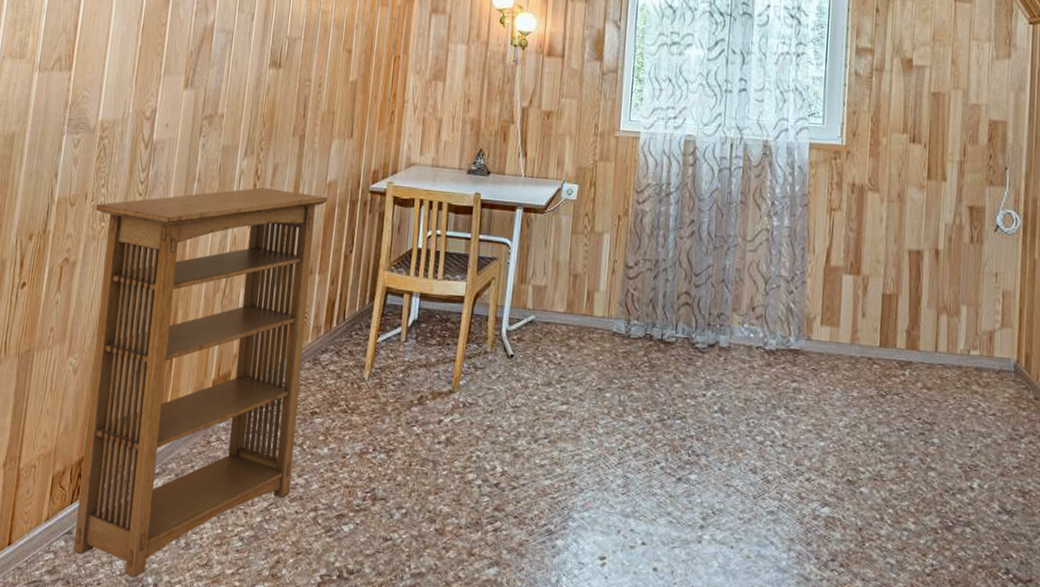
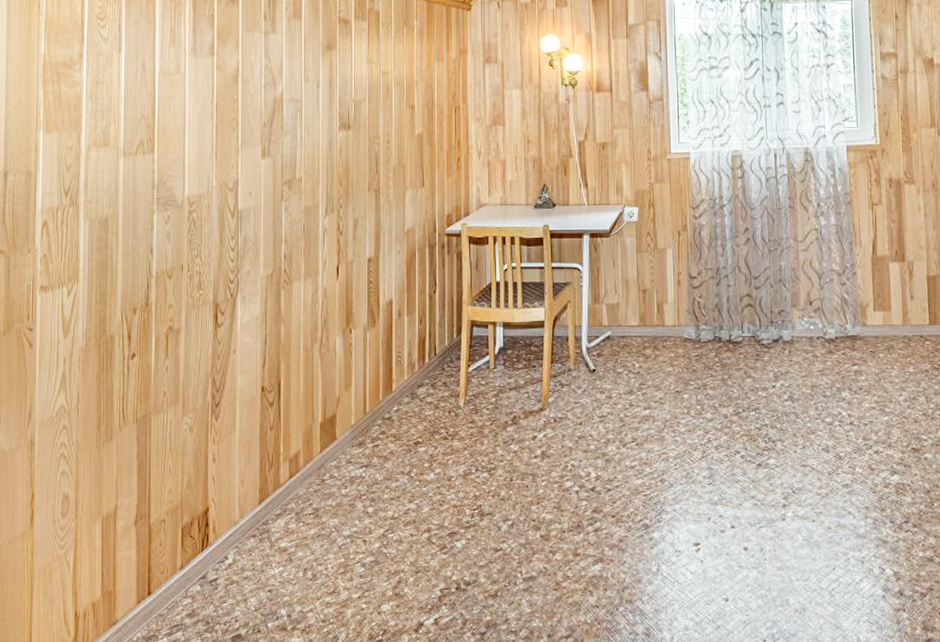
bookshelf: present [73,187,328,578] -> none [192,242,408,612]

